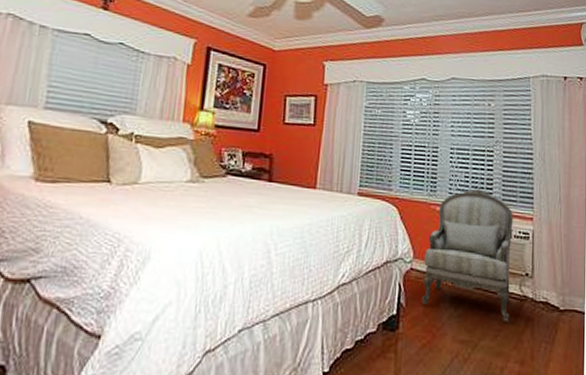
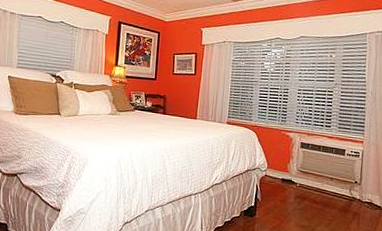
armchair: present [422,188,514,323] -> none [273,119,347,216]

